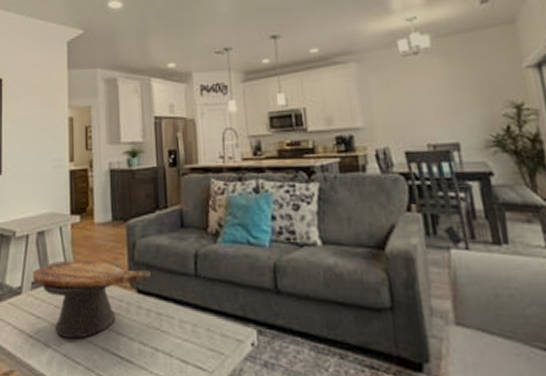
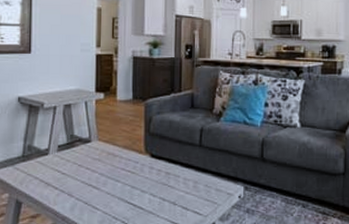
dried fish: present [32,260,150,339] -> none [58,129,163,191]

